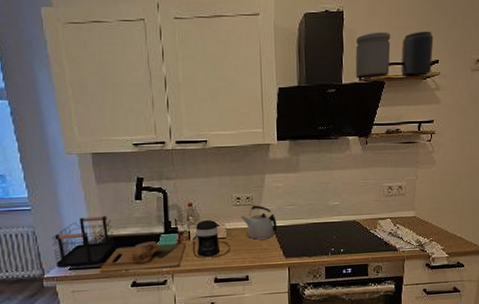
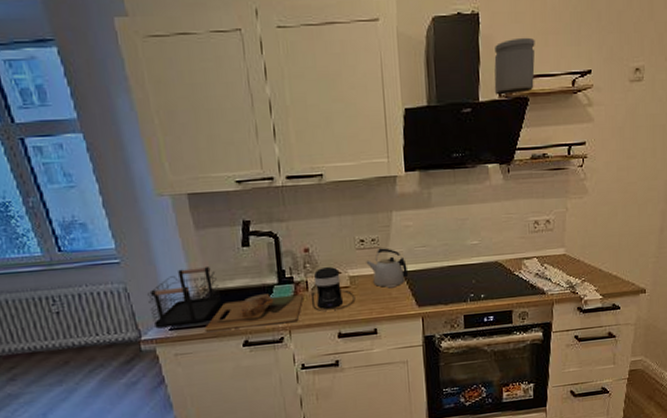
soda can: present [401,32,434,77] -> none [548,36,585,92]

